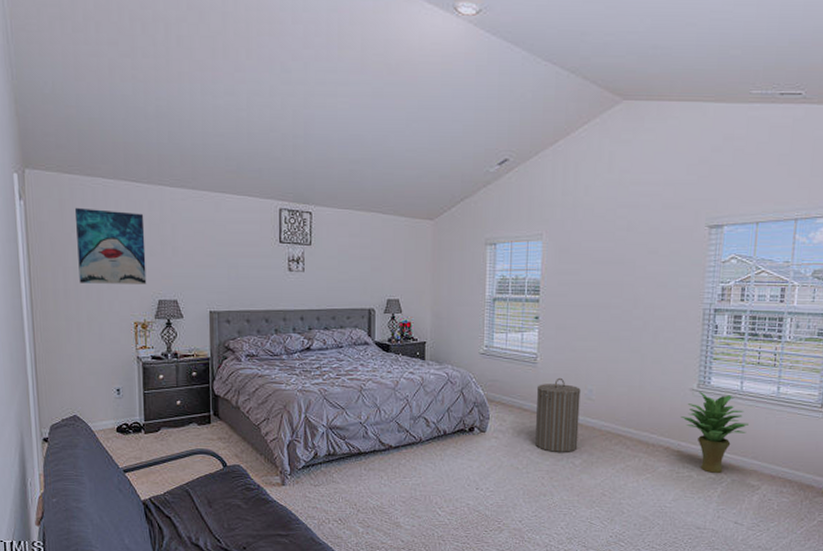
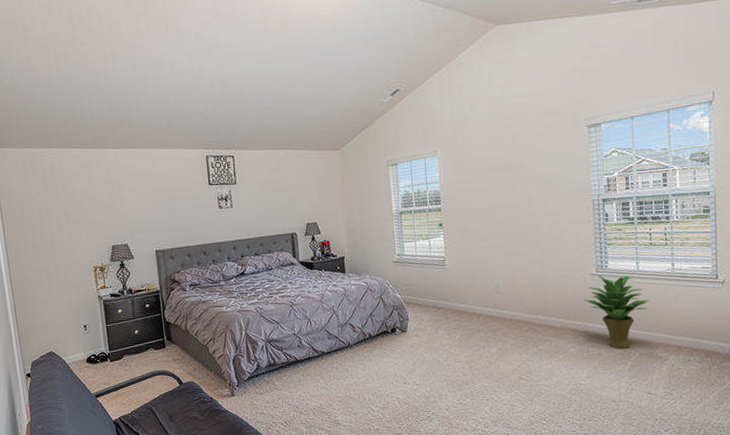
wall art: present [74,207,147,284] -> none [36,174,101,239]
laundry hamper: present [535,377,581,452] -> none [448,276,492,344]

